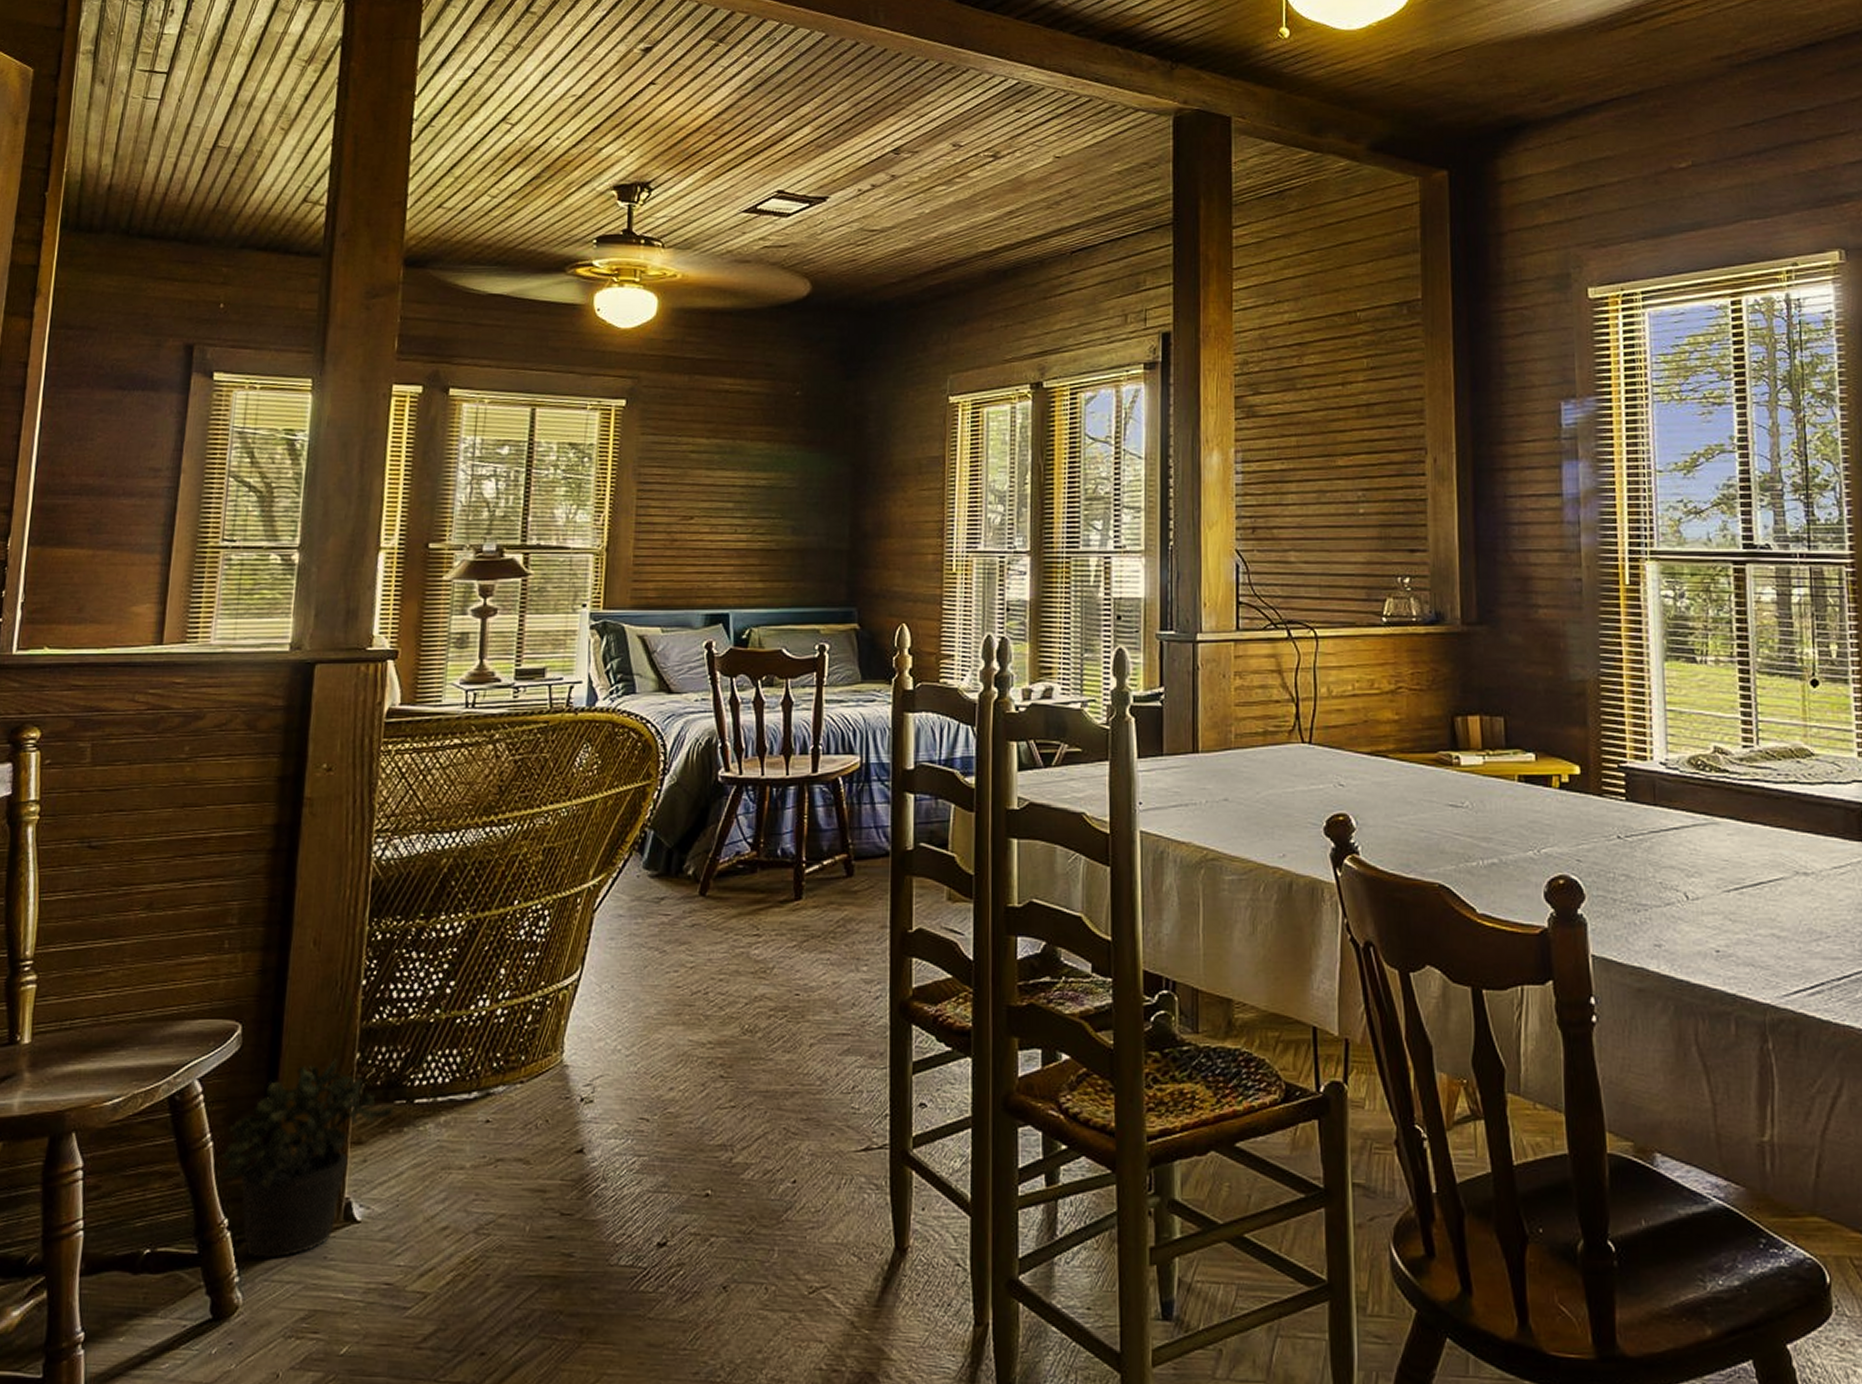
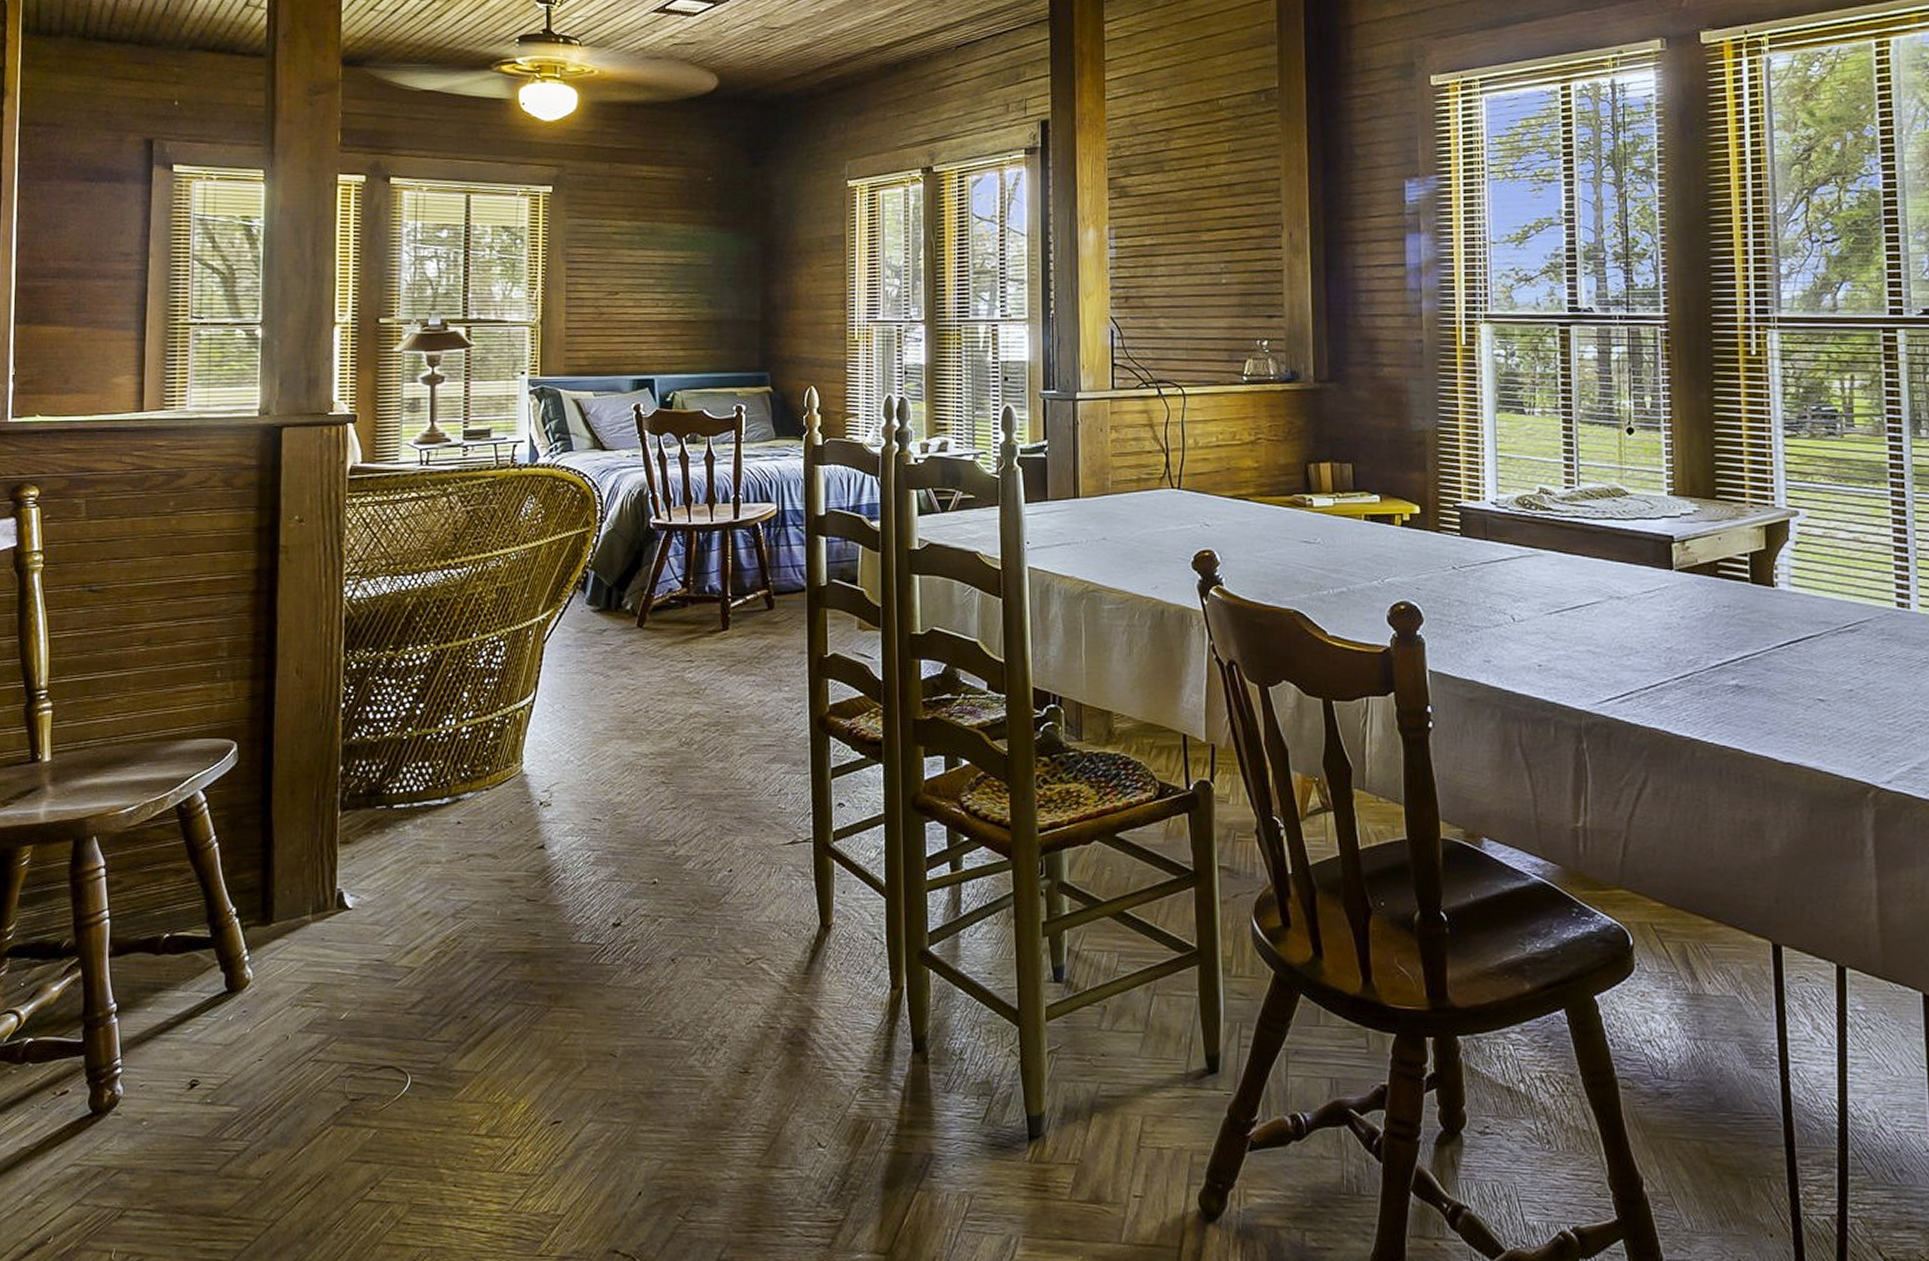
potted plant: present [217,1058,393,1259] -> none [224,771,375,940]

